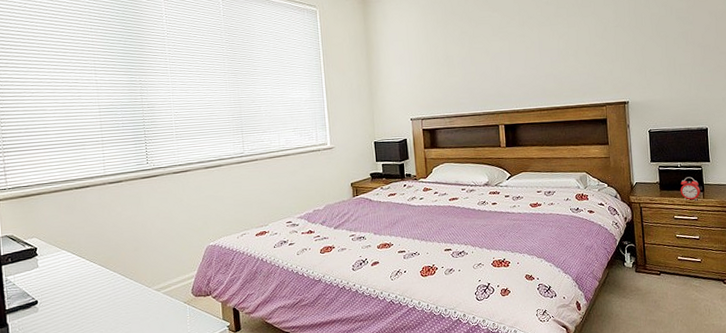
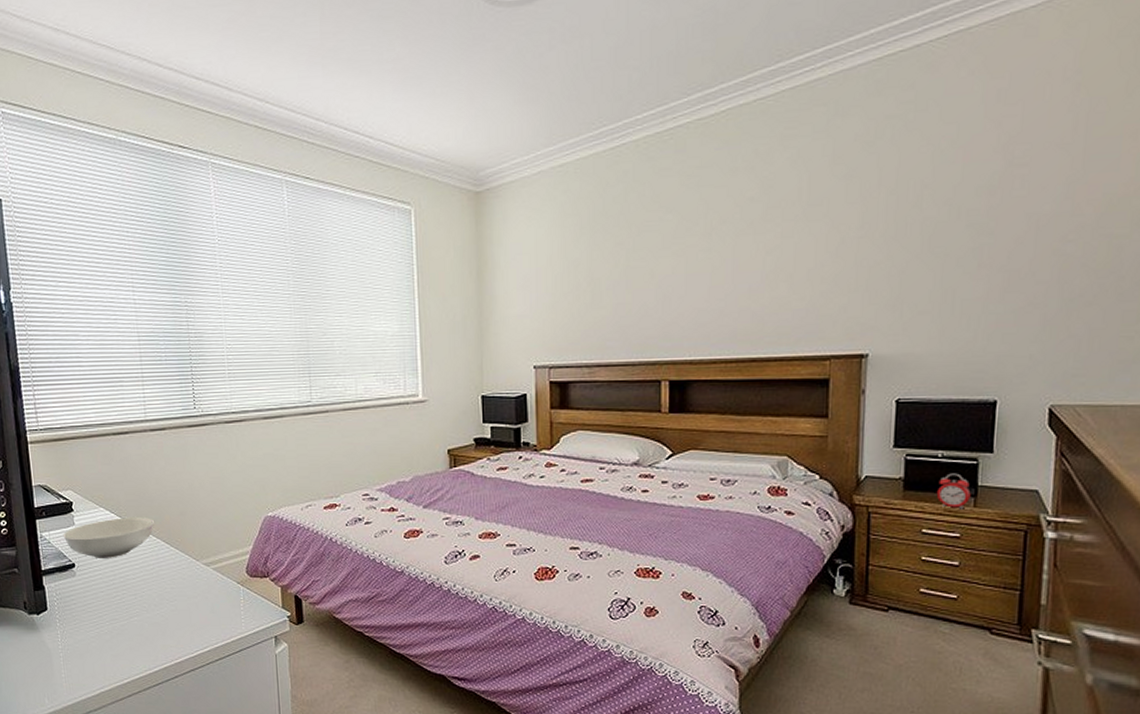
bowl: none [27,255,112,295] -> present [63,517,155,559]

